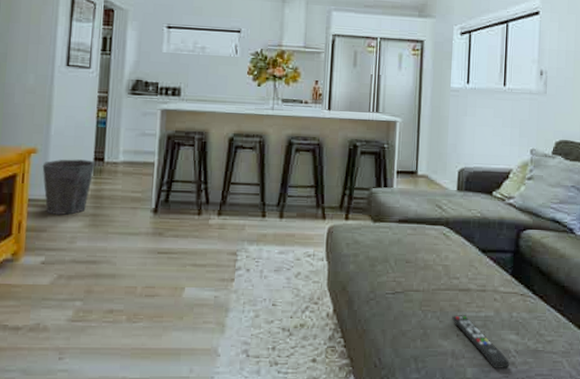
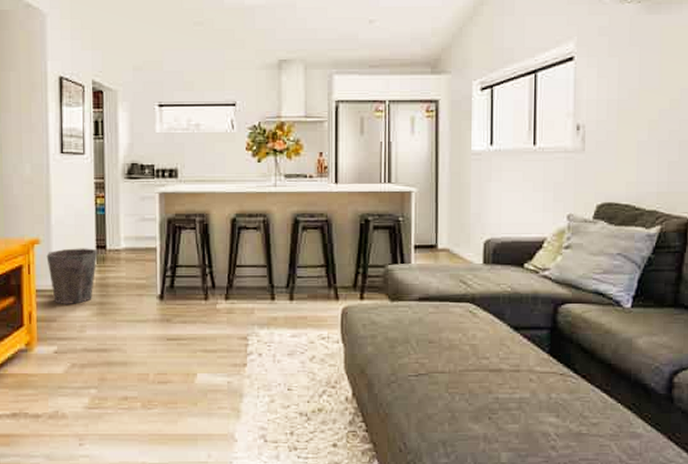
remote control: present [452,315,510,368] -> none [482,397,550,453]

